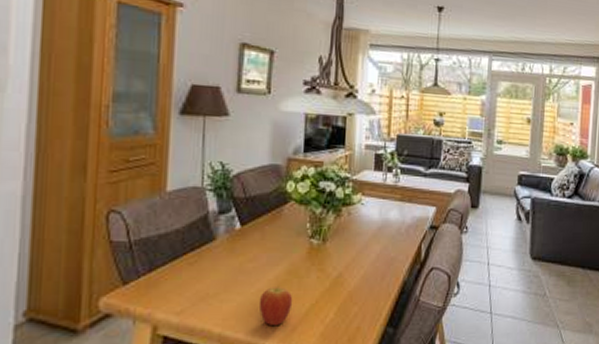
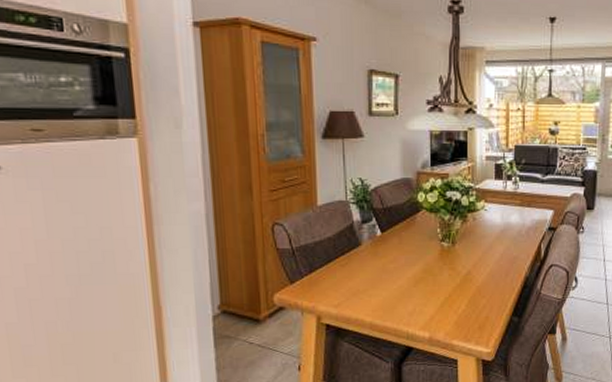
fruit: present [258,287,293,327] -> none [401,283,430,316]

